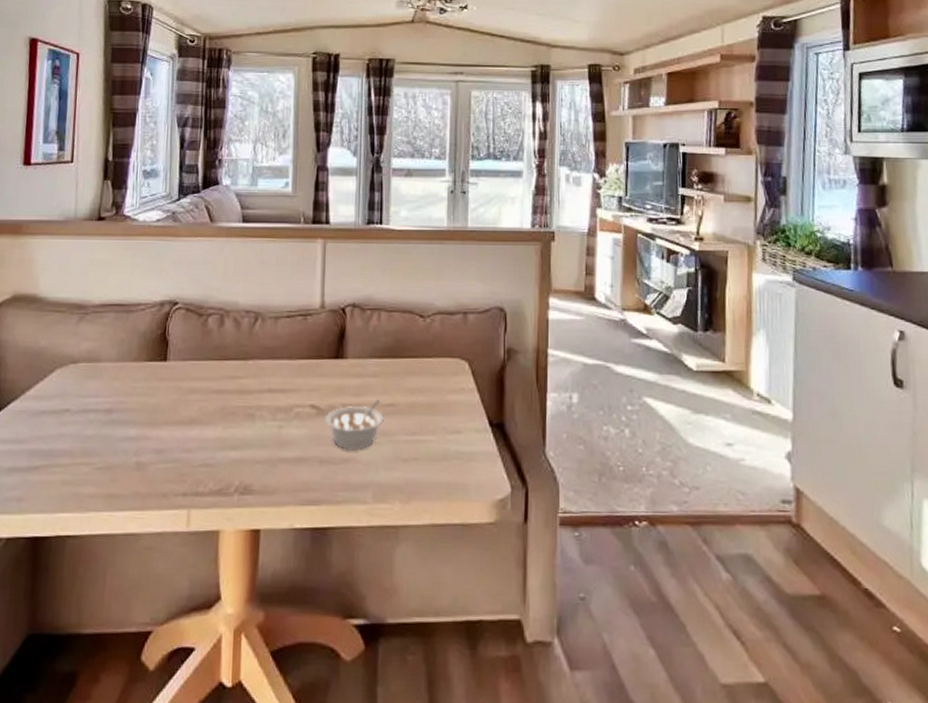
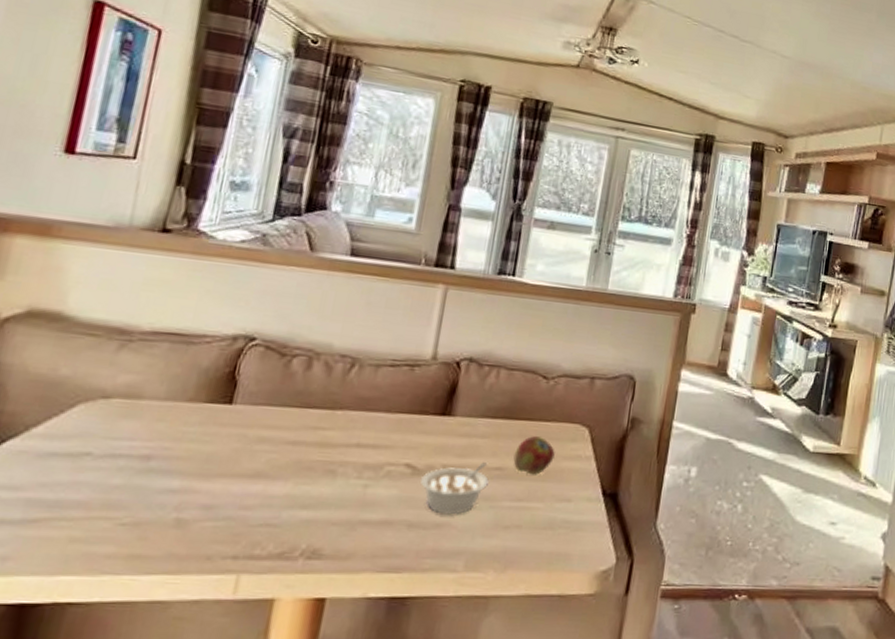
fruit: none [403,372,440,409] -> present [513,436,555,475]

